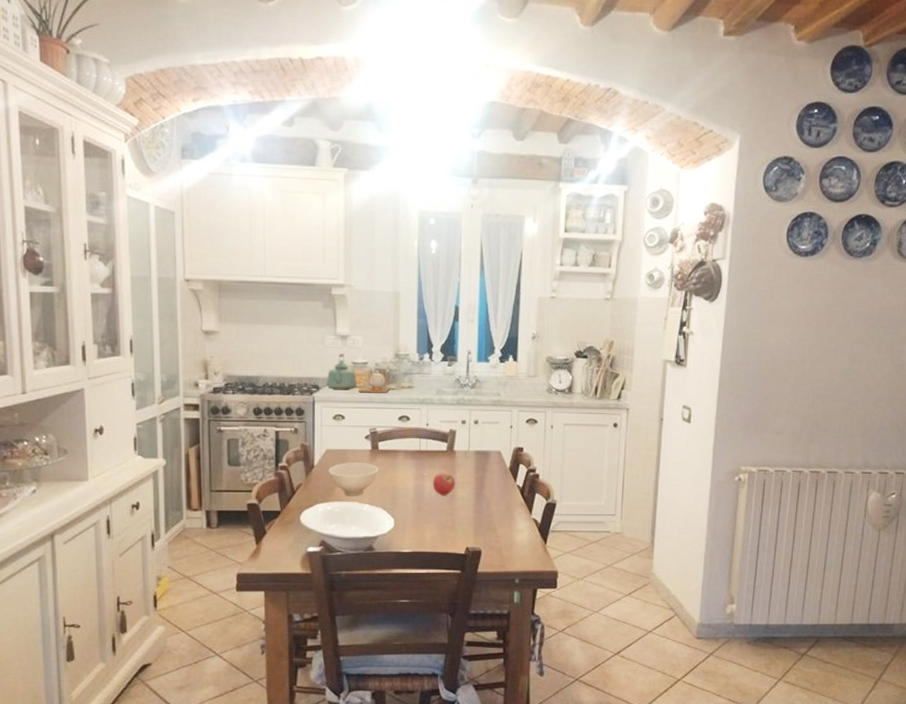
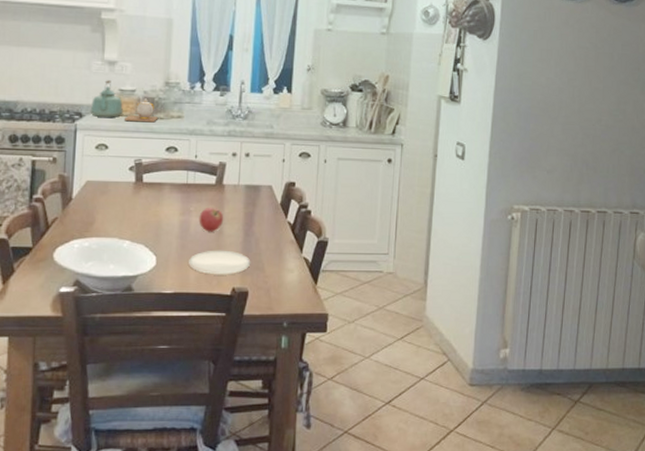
bowl: present [328,463,379,496] -> none [87,195,143,232]
plate: none [424,512,483,536] -> present [189,250,251,275]

